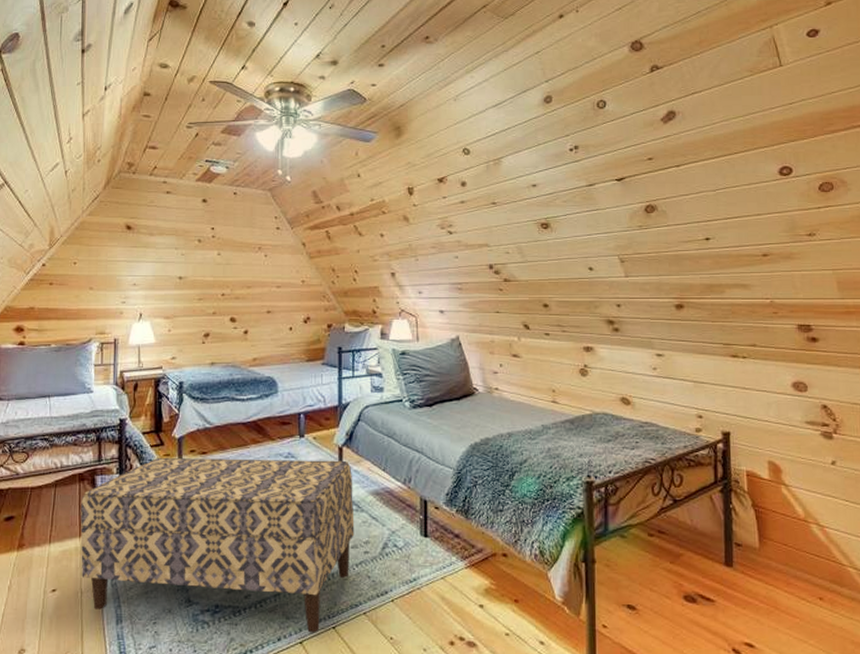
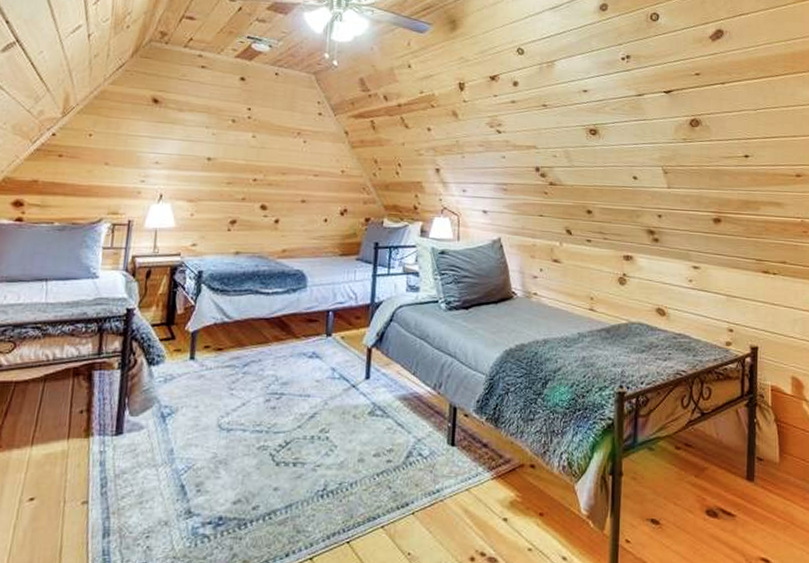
bench: present [80,457,355,633] -> none [66,352,380,548]

